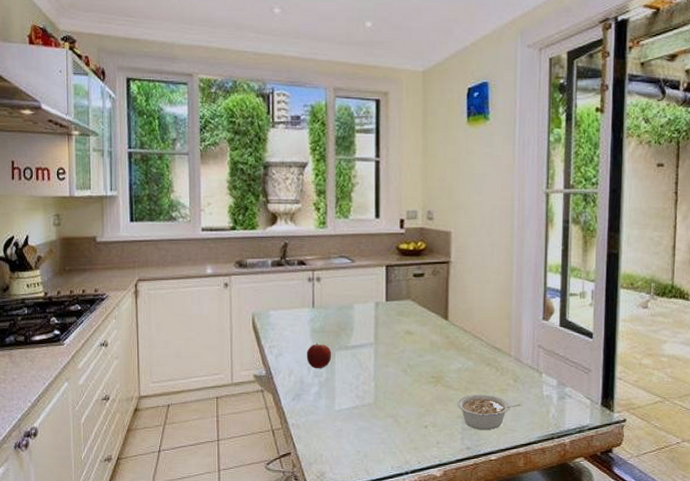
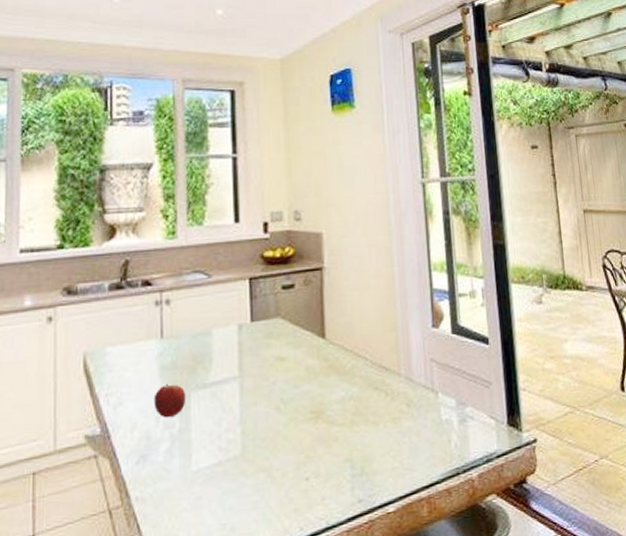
legume: present [457,394,522,430] -> none [342,426,418,474]

